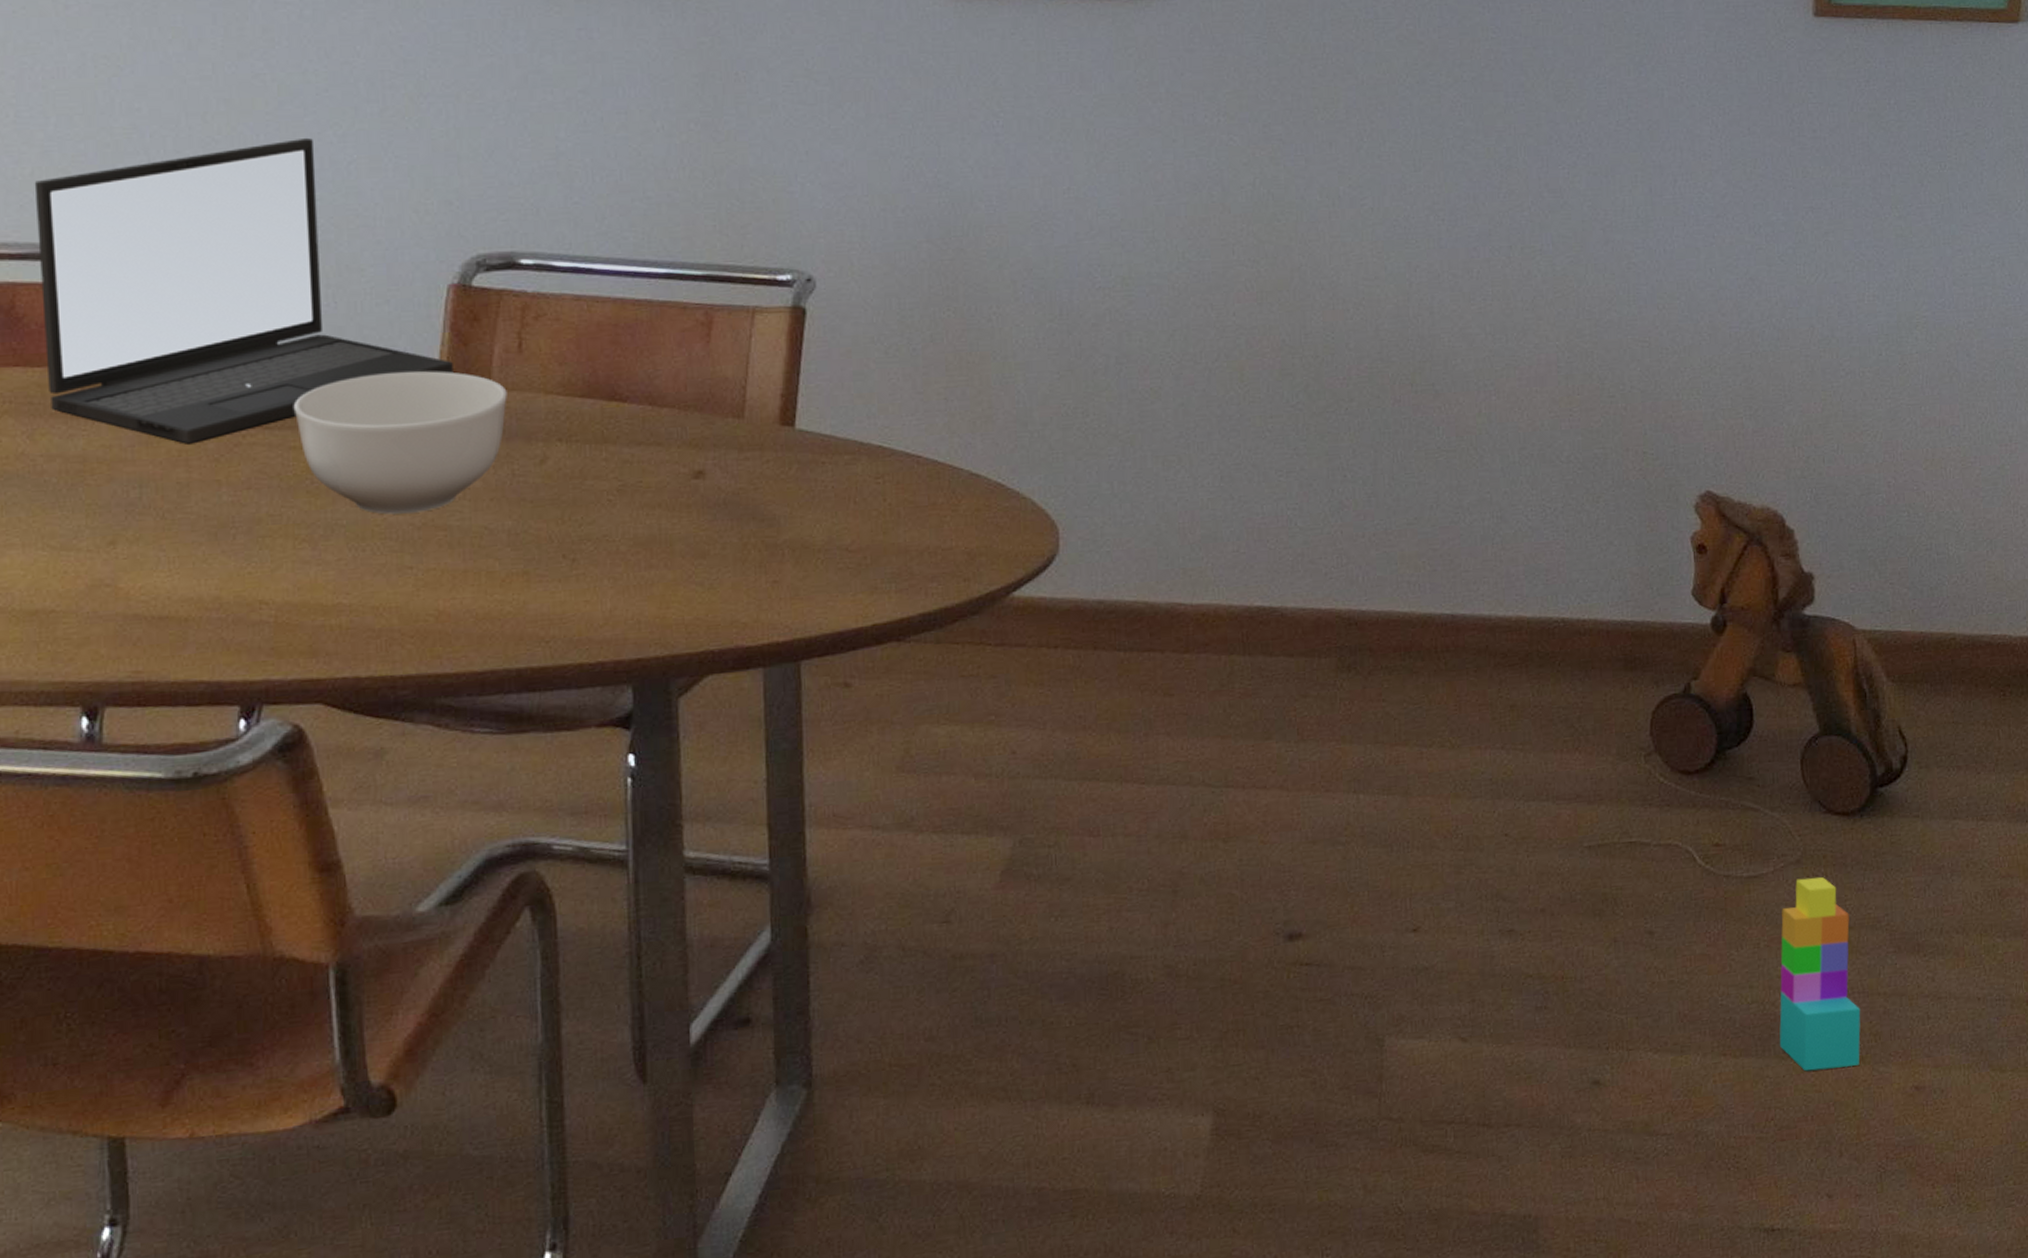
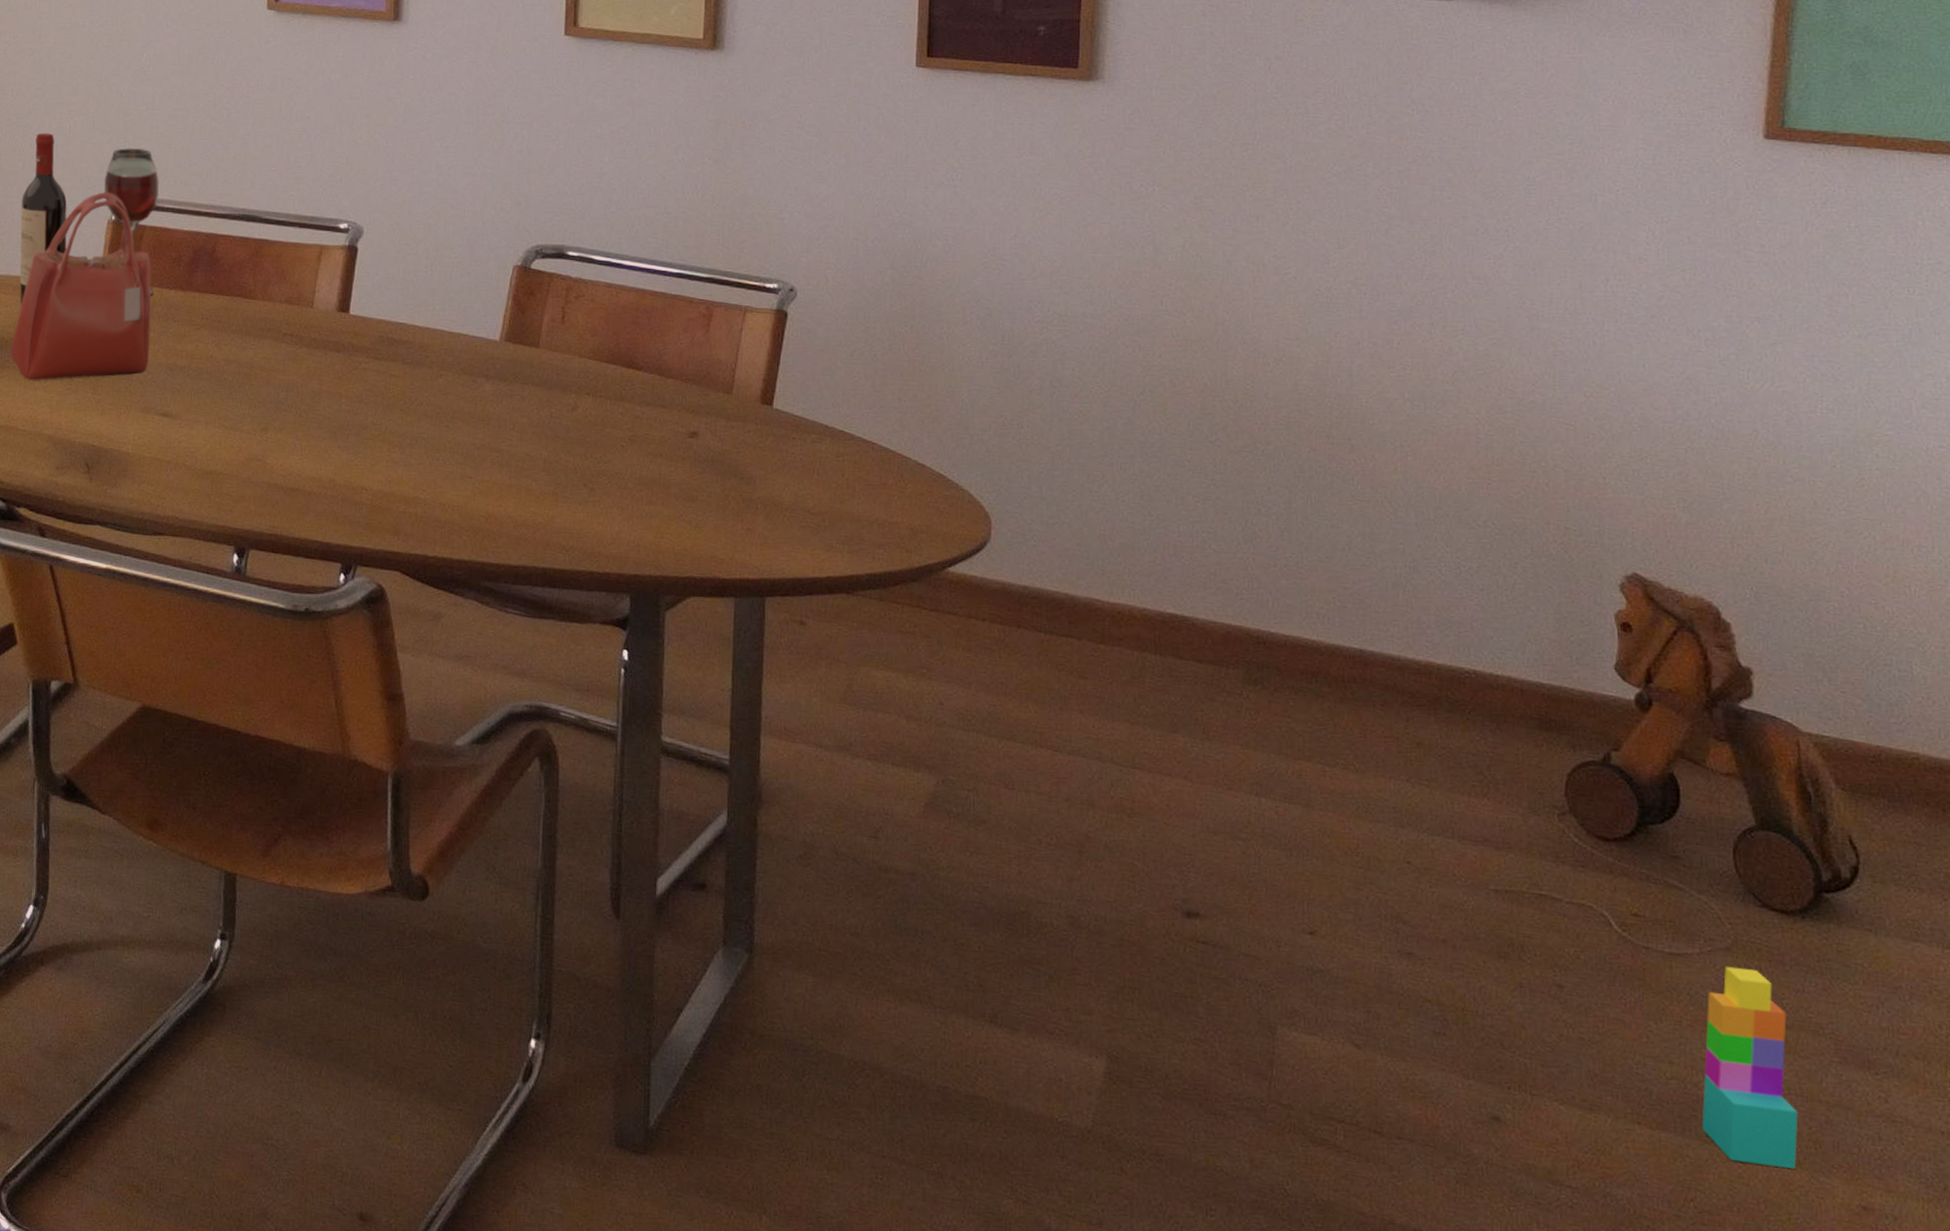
laptop: present [34,137,453,446] -> none [232,146,513,365]
bowl: present [293,371,507,515] -> none [396,327,551,436]

